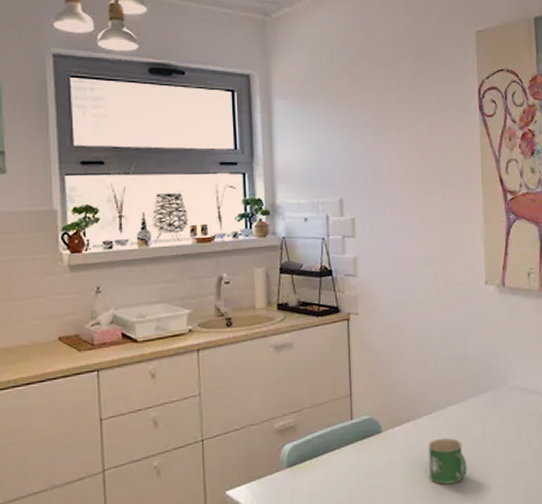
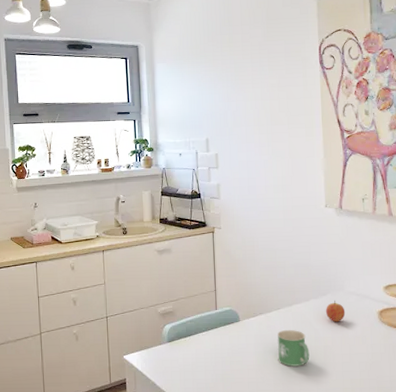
fruit: none [486,397,509,425] -> present [326,300,346,322]

